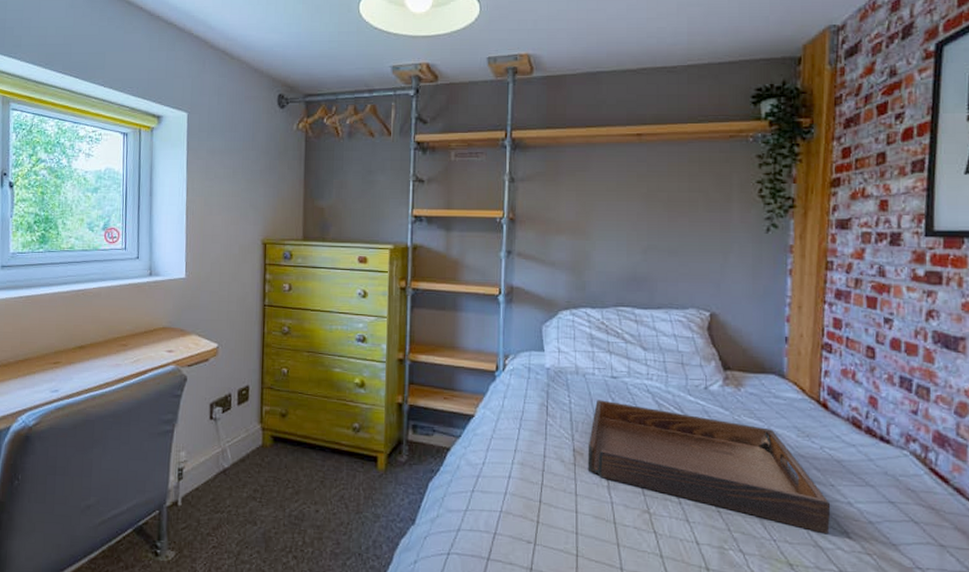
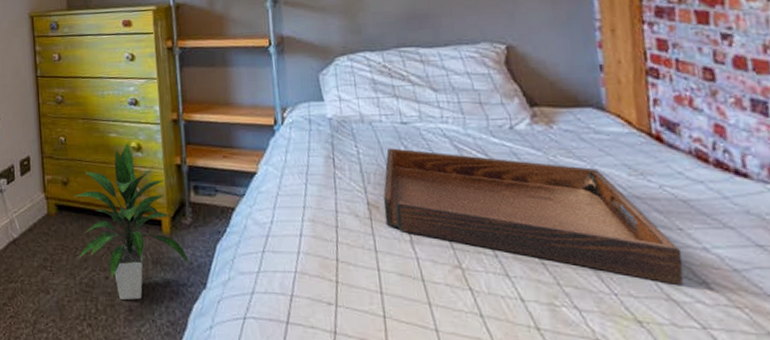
indoor plant: none [289,377,402,534] -> present [73,141,191,301]

